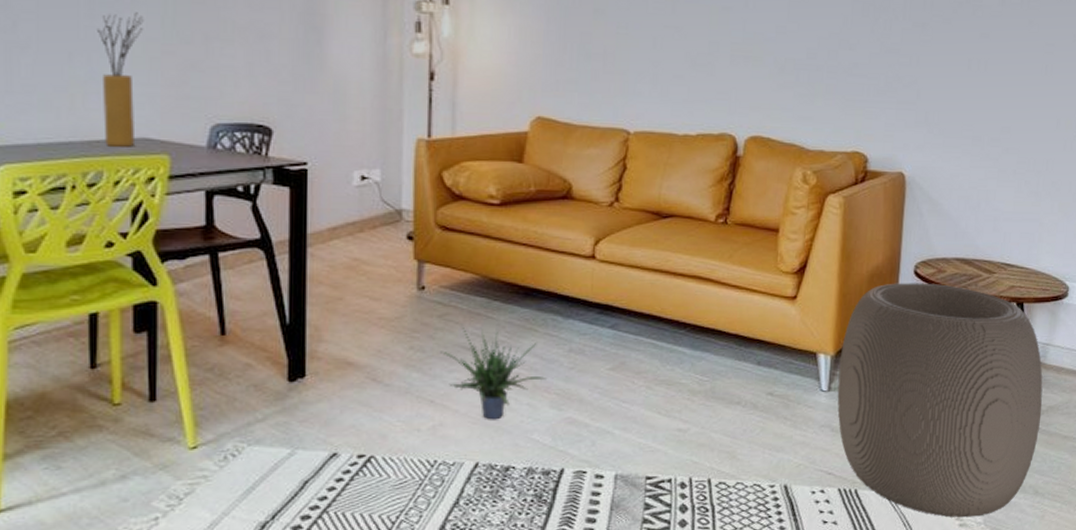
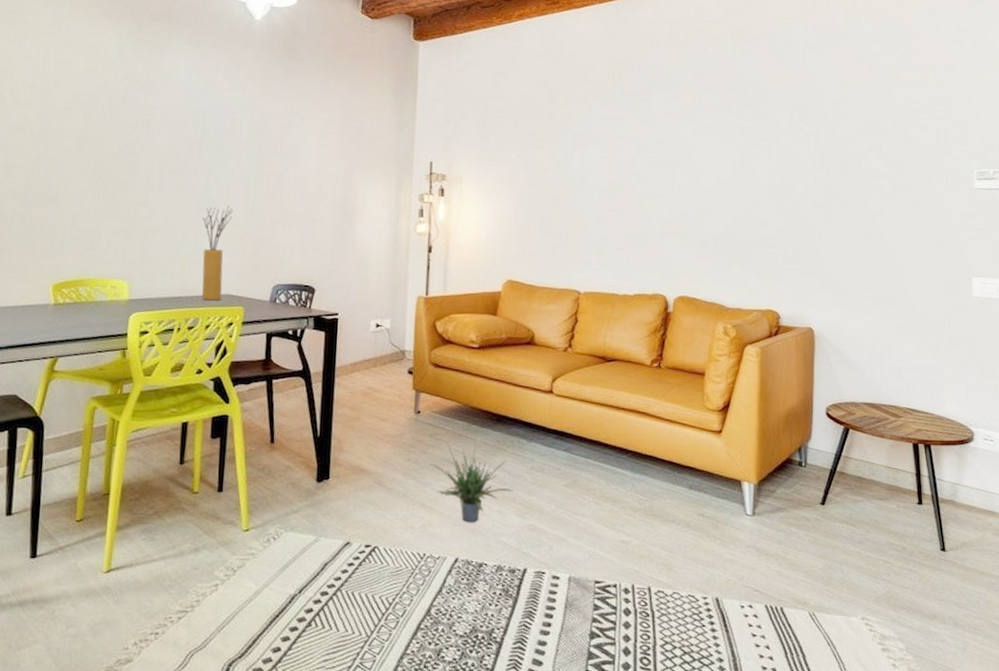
pouf: present [837,283,1043,518] -> none [761,422,956,643]

